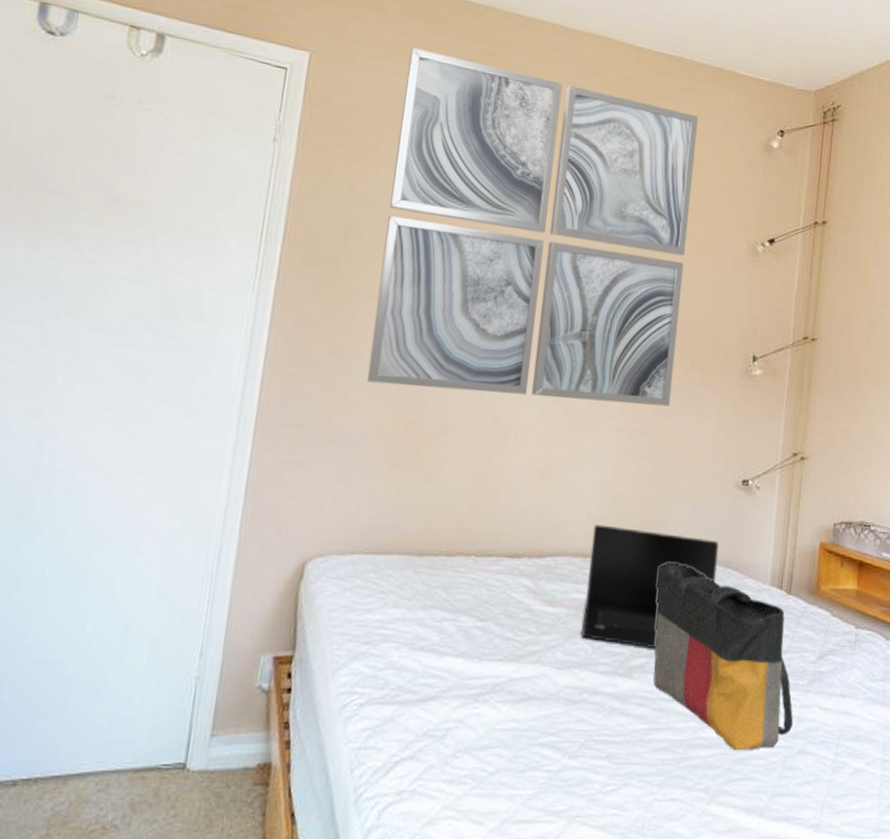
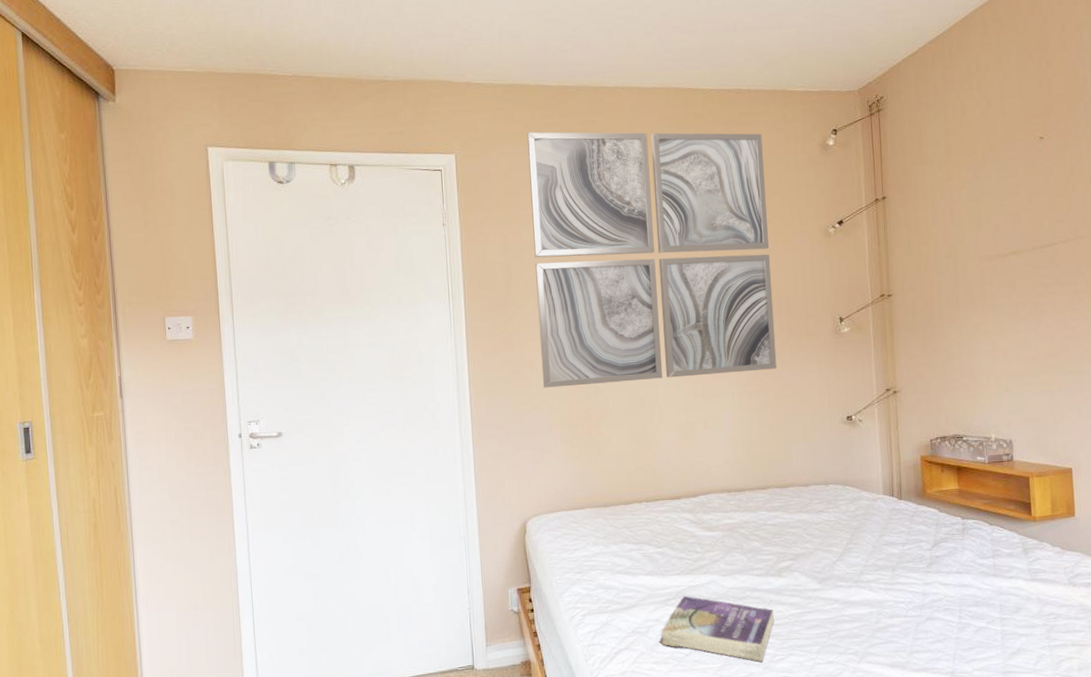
book: none [458,690,614,793] -> present [659,595,775,662]
laptop: present [580,524,719,649] -> none [732,465,837,554]
tote bag: present [653,562,794,751] -> none [788,487,920,623]

